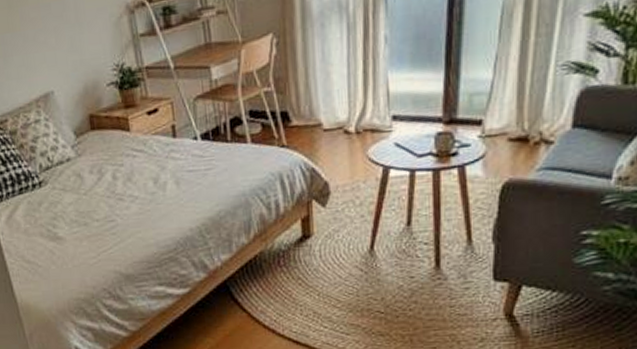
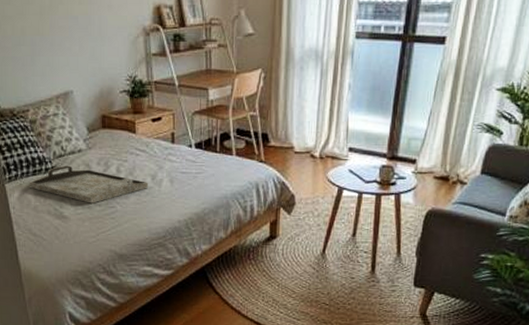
serving tray: none [16,178,152,219] -> present [29,165,149,204]

